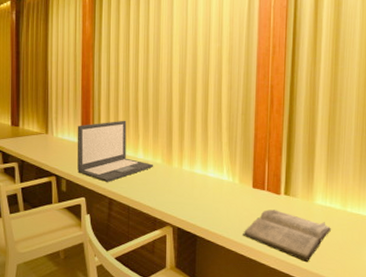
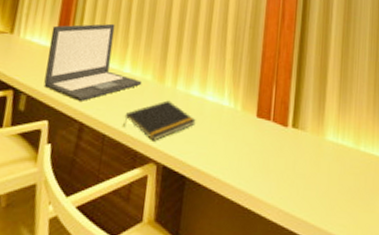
notepad: none [143,178,201,210] -> present [123,100,196,141]
diary: present [243,209,331,262] -> none [242,145,343,215]

